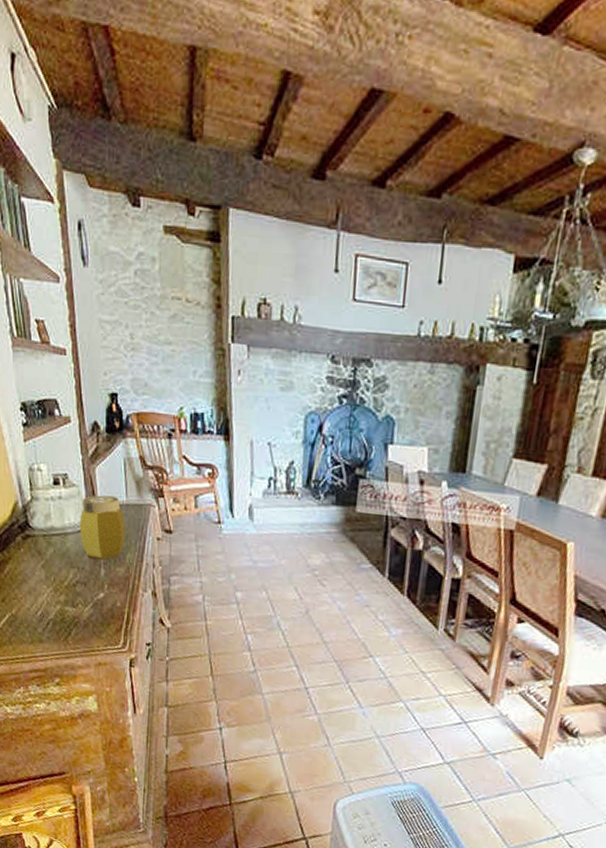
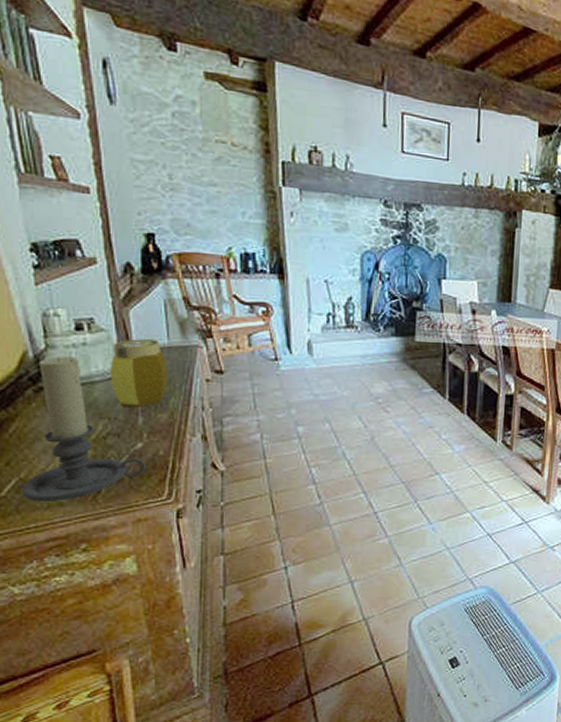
candle holder: none [13,508,106,638] -> present [21,356,146,503]

